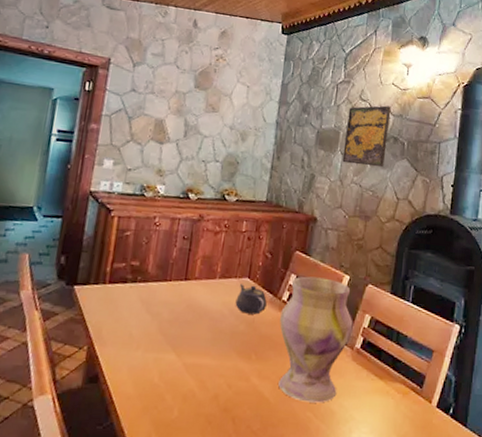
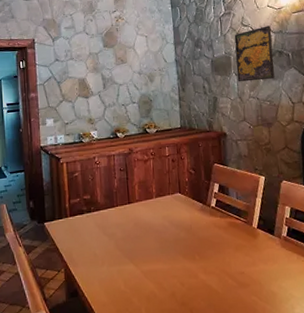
teapot: present [235,284,267,315] -> none [173,198,199,223]
vase: present [278,276,353,403] -> none [212,182,277,288]

